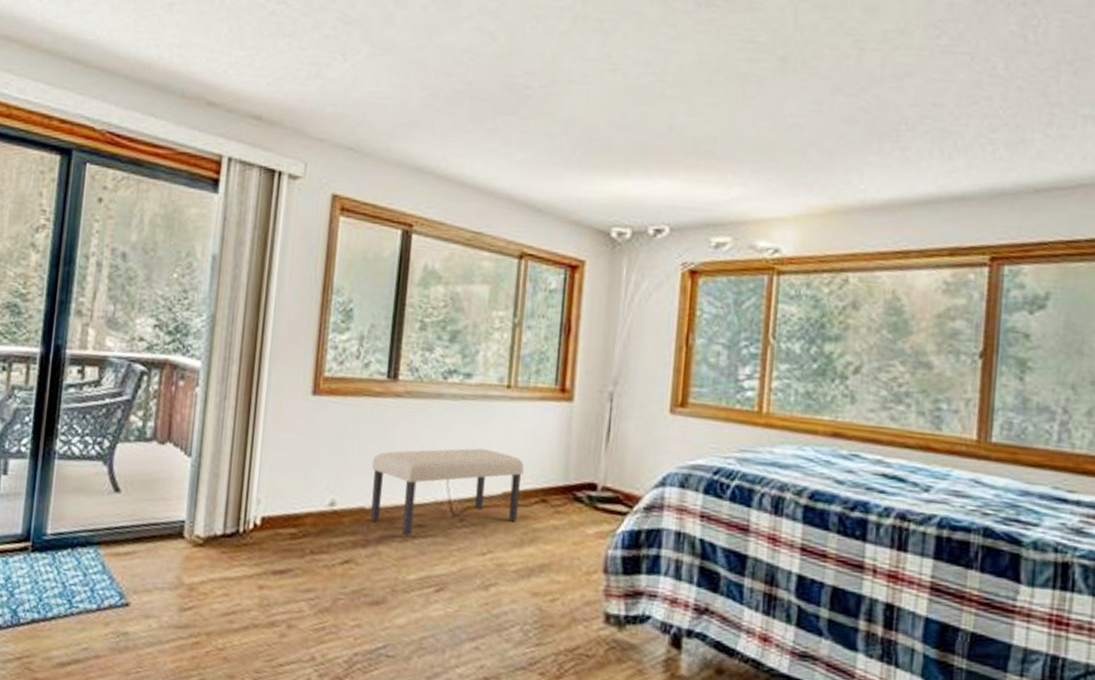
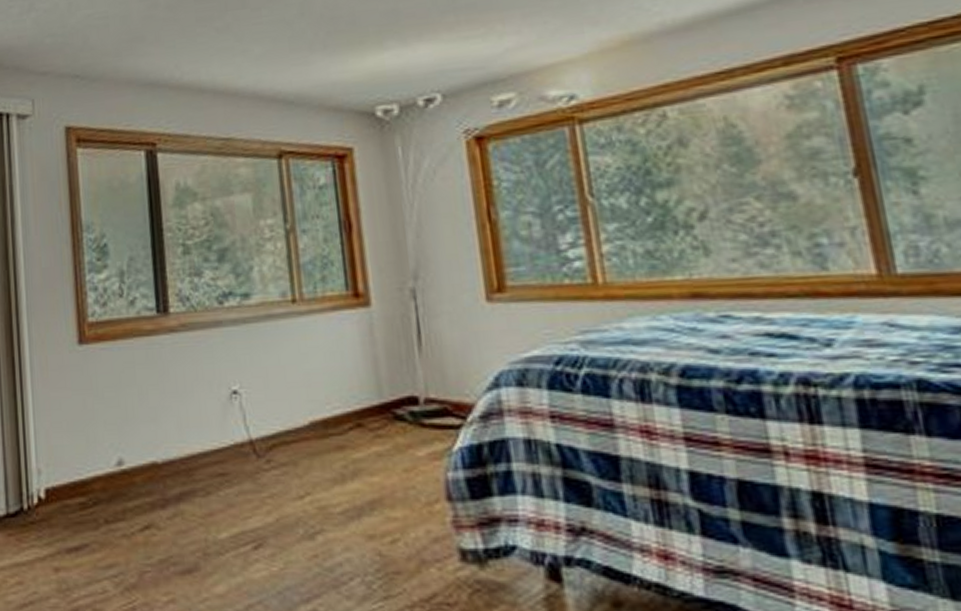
bench: present [370,448,524,537] -> none [156,375,332,489]

